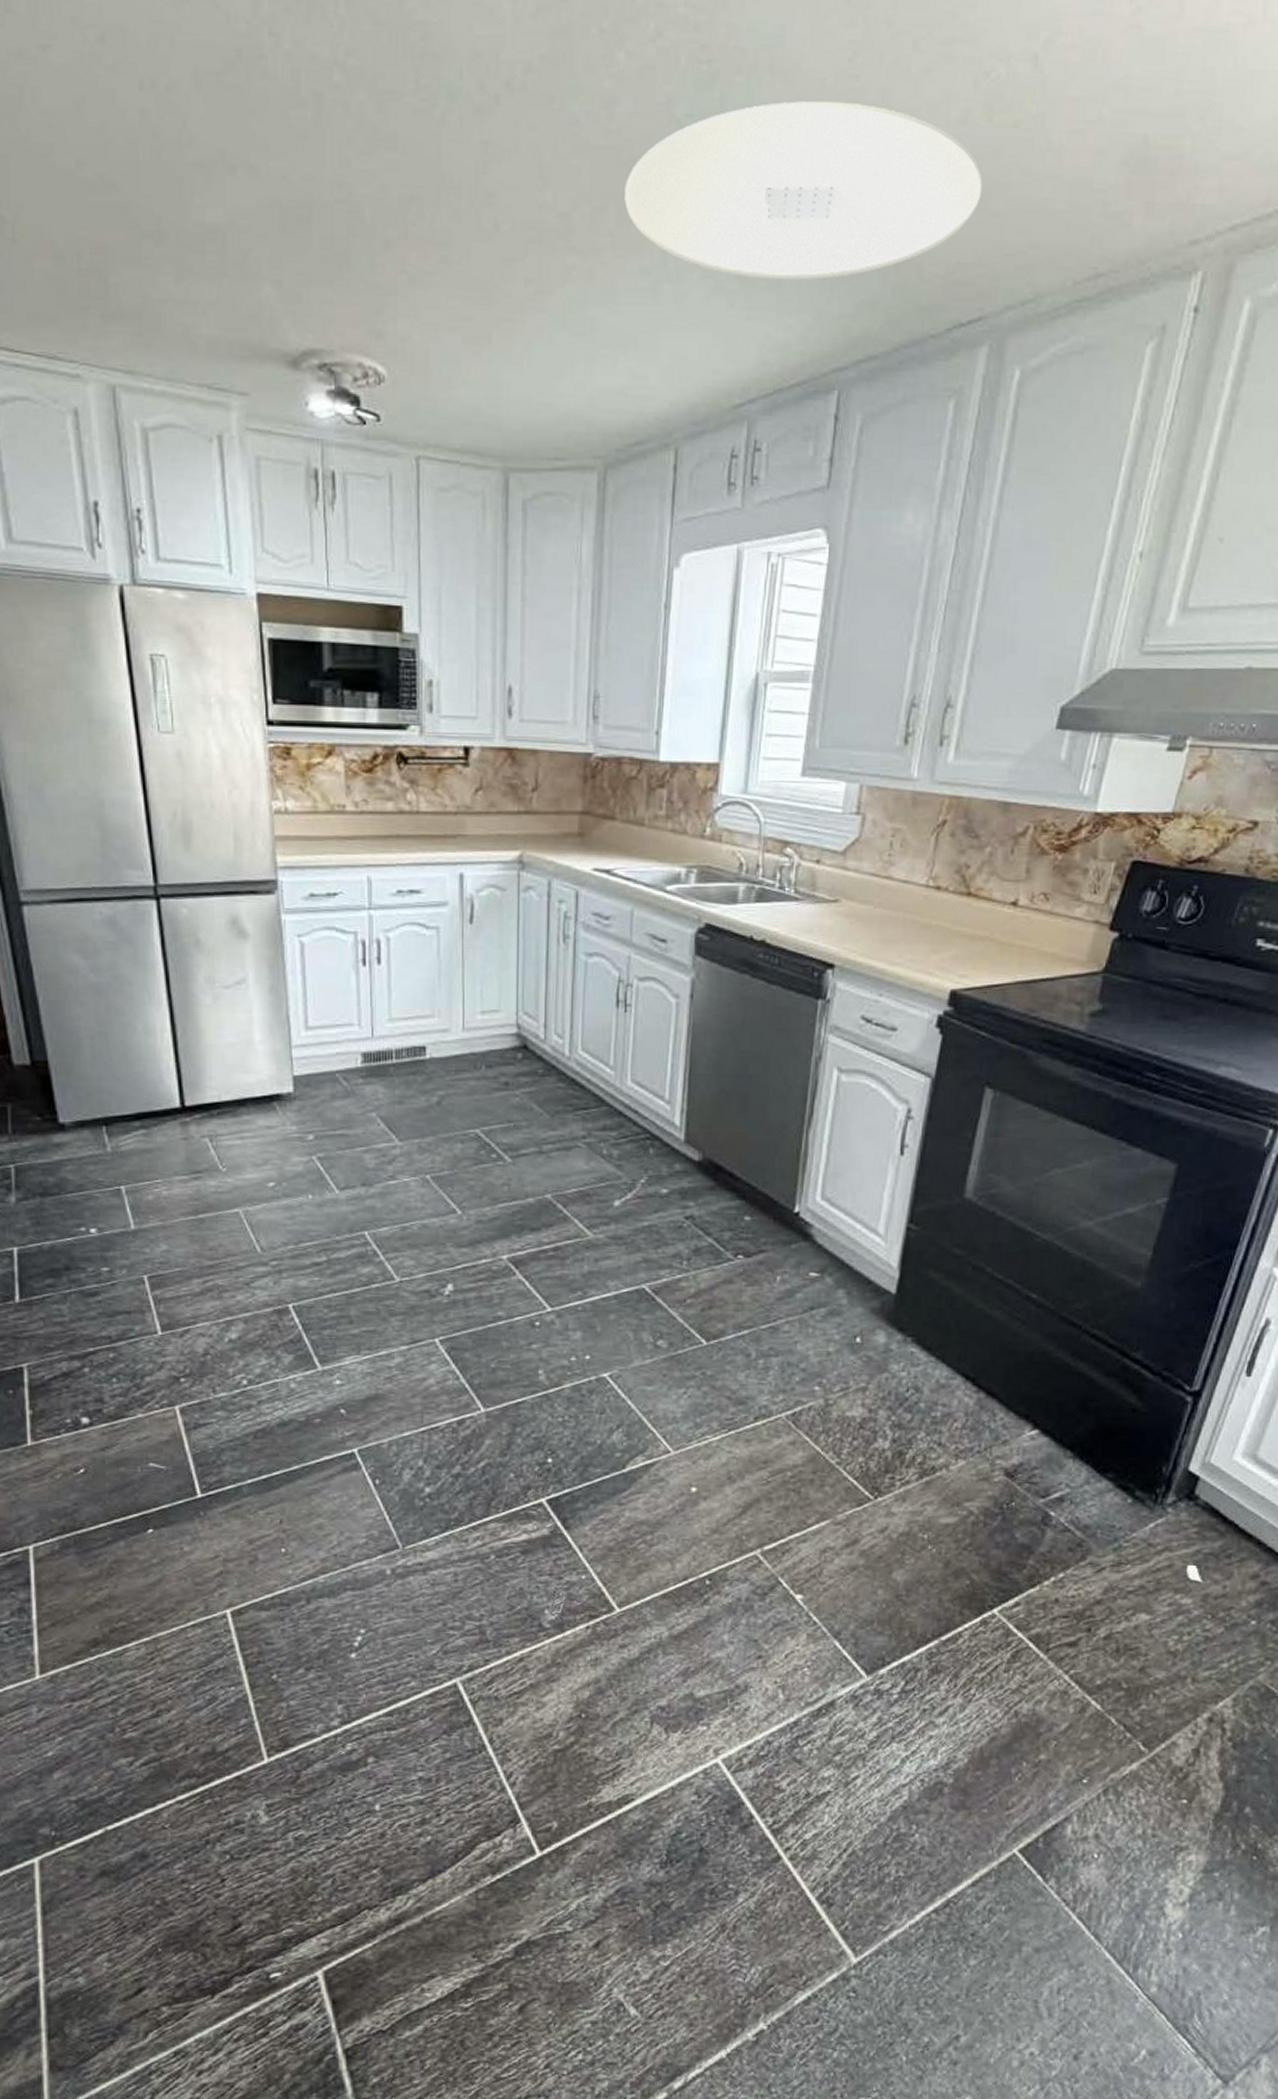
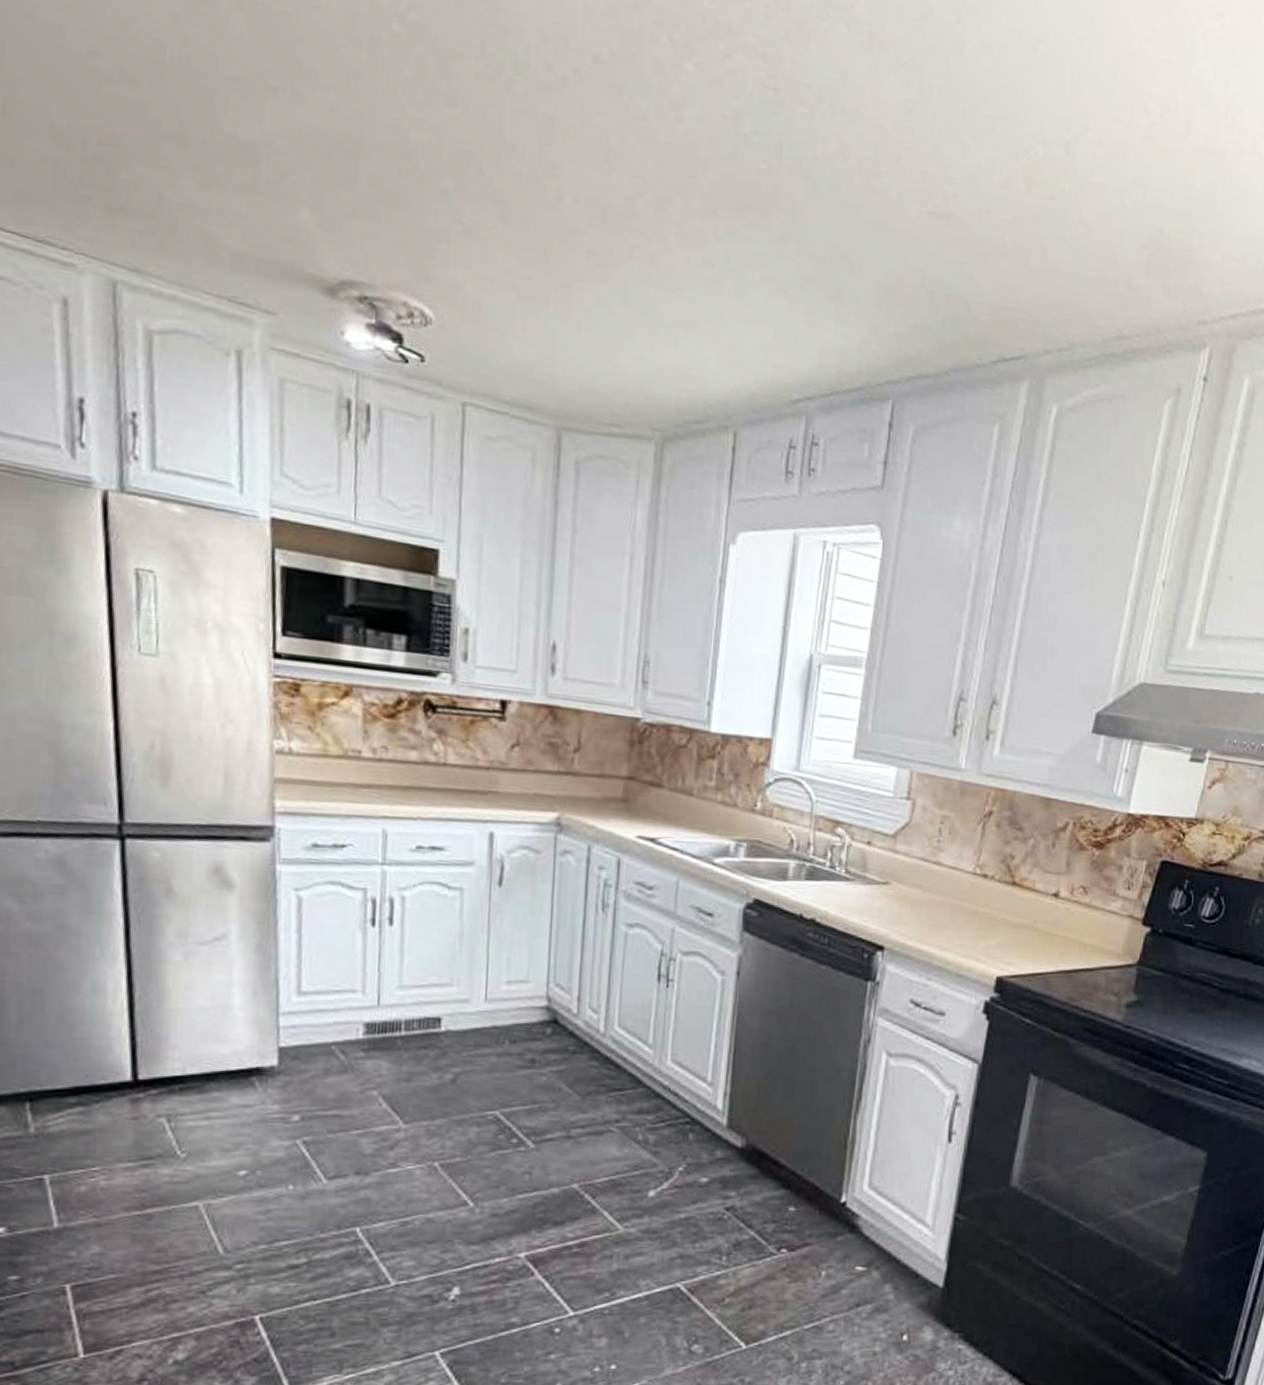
ceiling light: present [624,101,983,280] -> none [690,135,1024,300]

